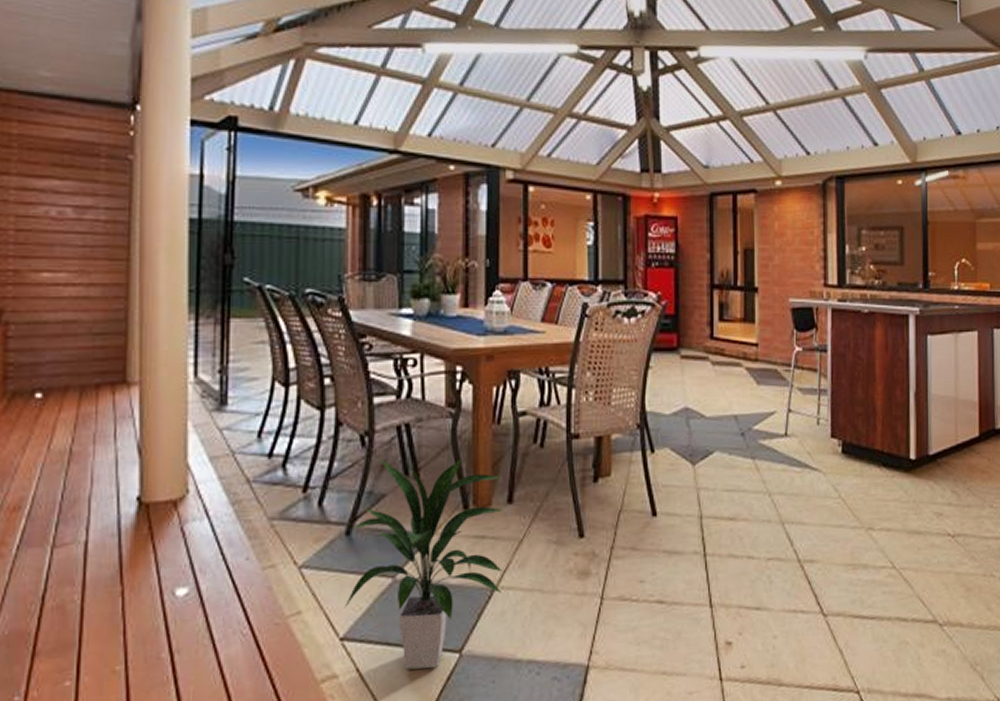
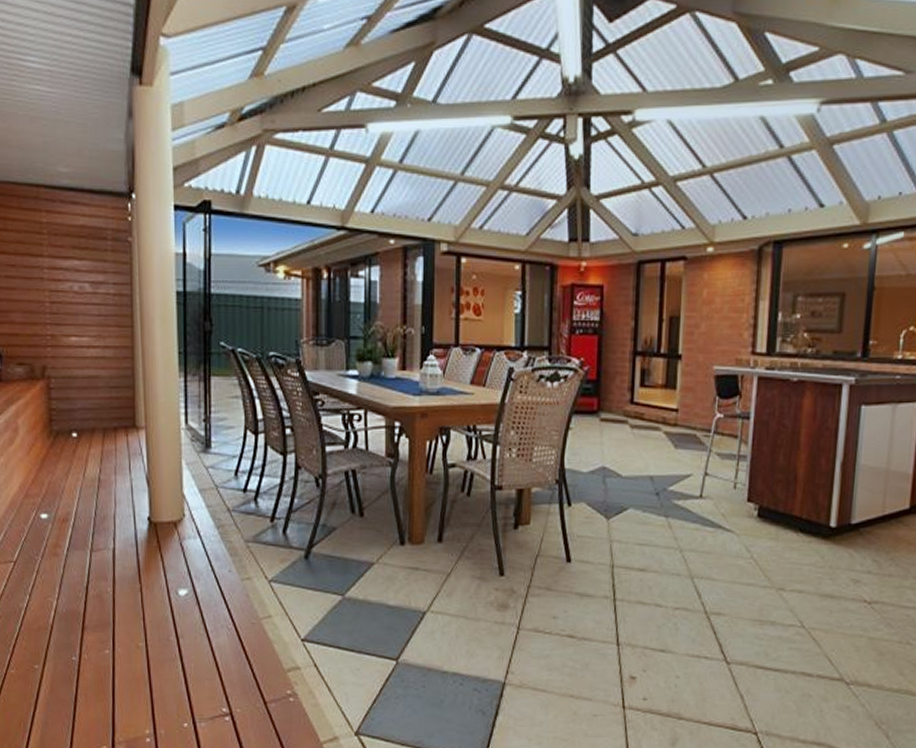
indoor plant: present [344,458,504,670] -> none [304,497,435,671]

